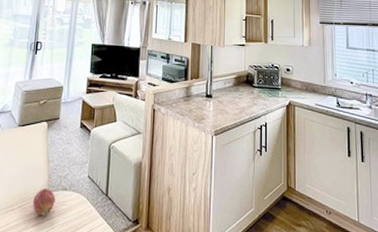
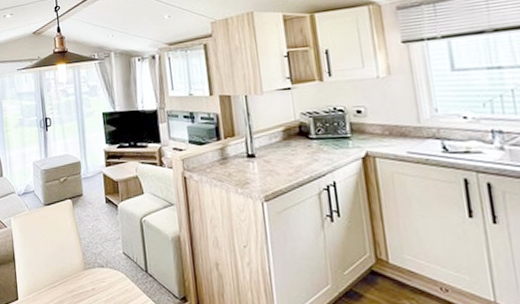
fruit: present [33,189,56,216] -> none [72,266,94,293]

